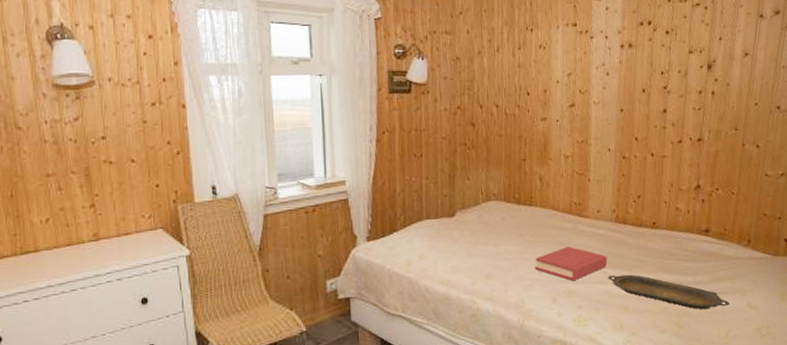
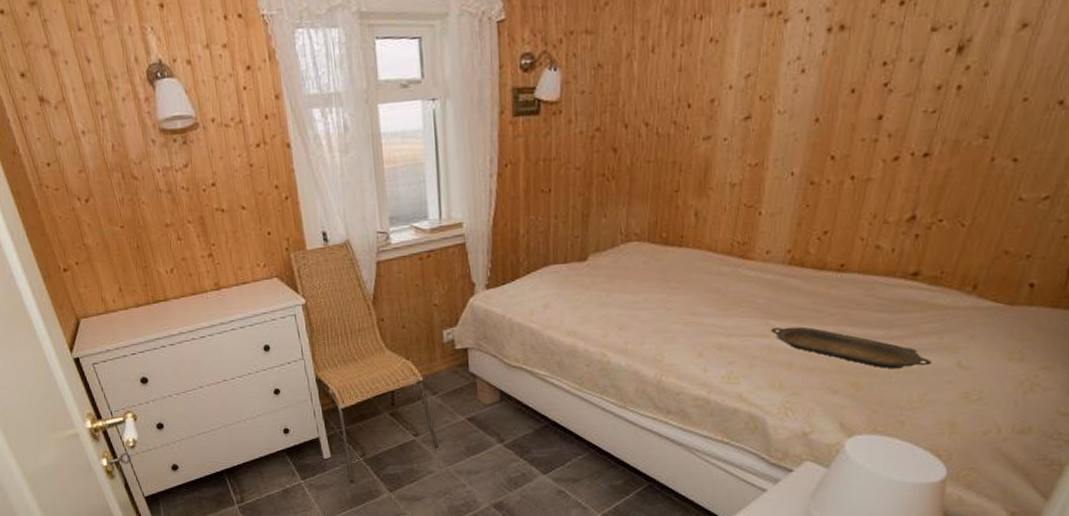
hardback book: present [535,246,608,282] -> none [679,294,773,334]

